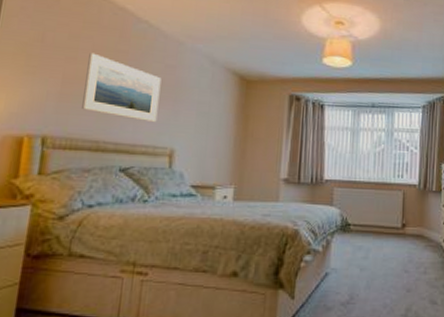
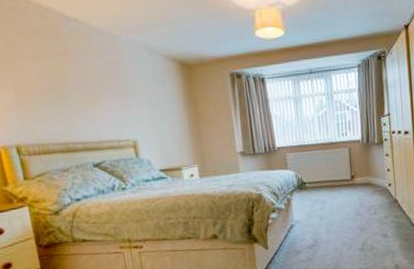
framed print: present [82,52,162,122] -> none [31,60,114,119]

